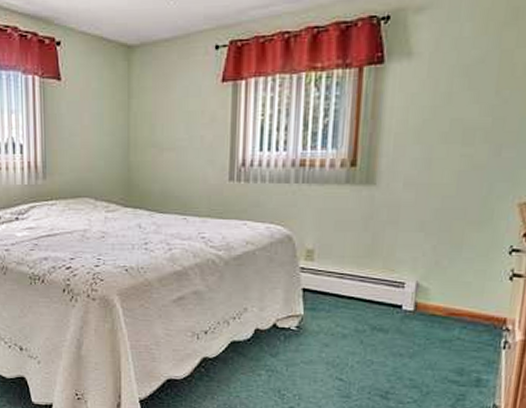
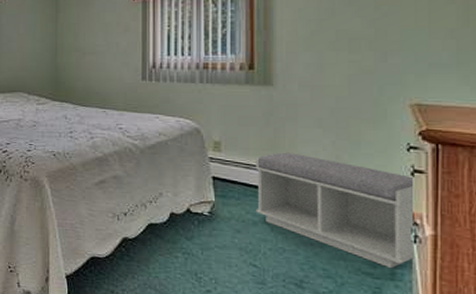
bench: none [346,259,511,376] -> present [255,152,416,269]

